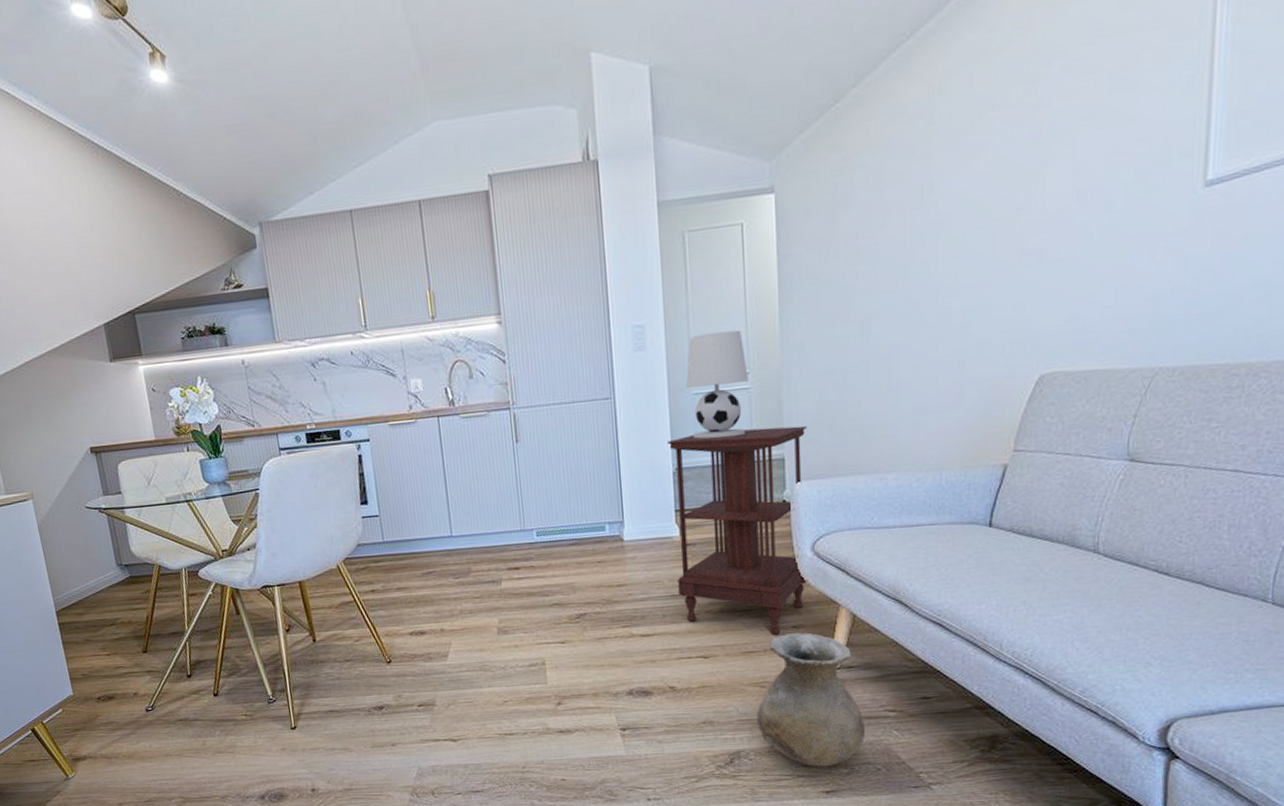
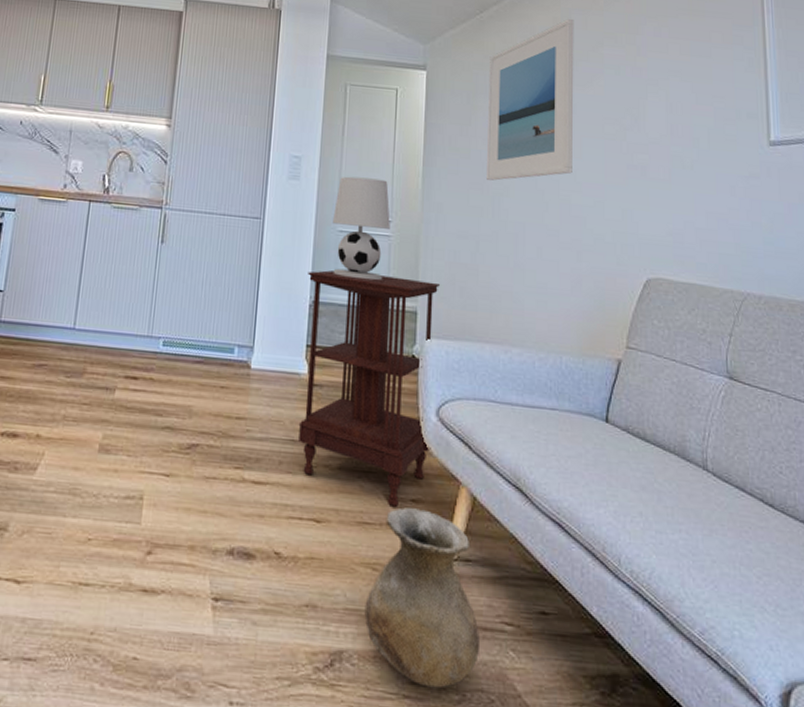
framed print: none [850,80,955,305] -> present [485,18,574,181]

